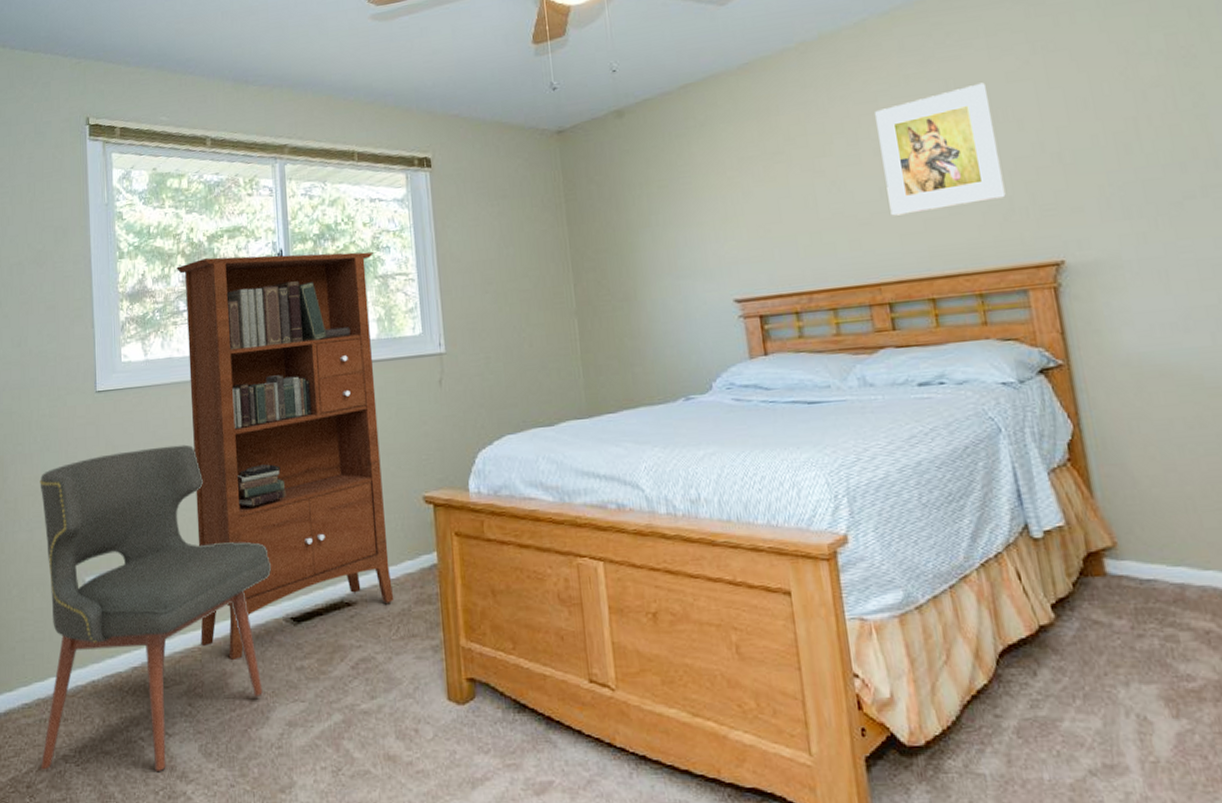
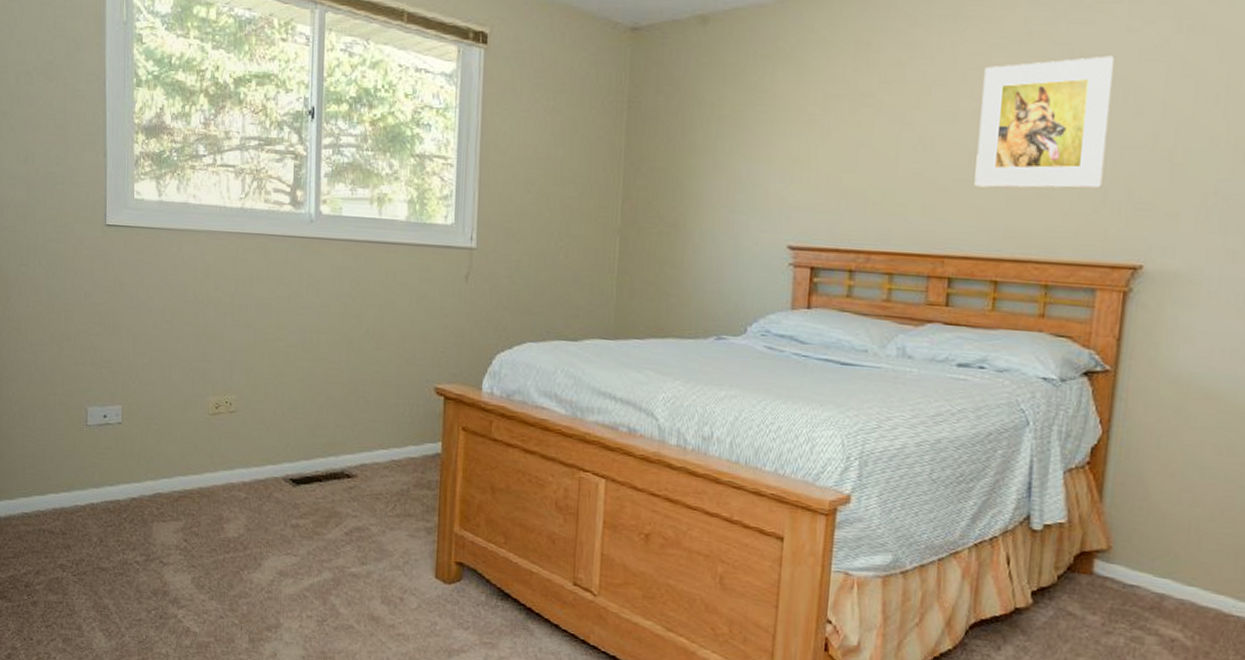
chair: present [39,444,271,773] -> none [38,291,274,595]
bookcase: present [175,252,394,661] -> none [197,103,413,509]

